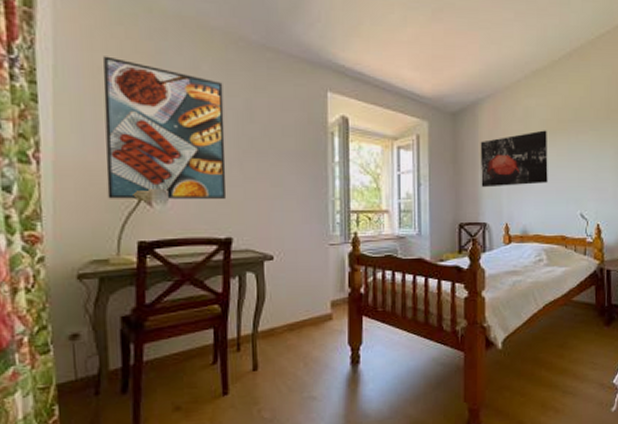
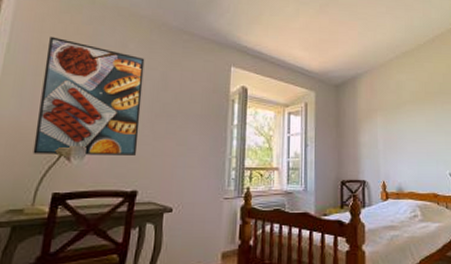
wall art: present [480,130,548,188] -> none [359,100,419,149]

